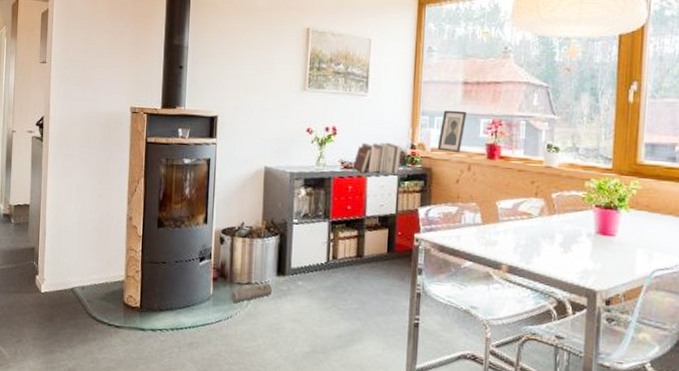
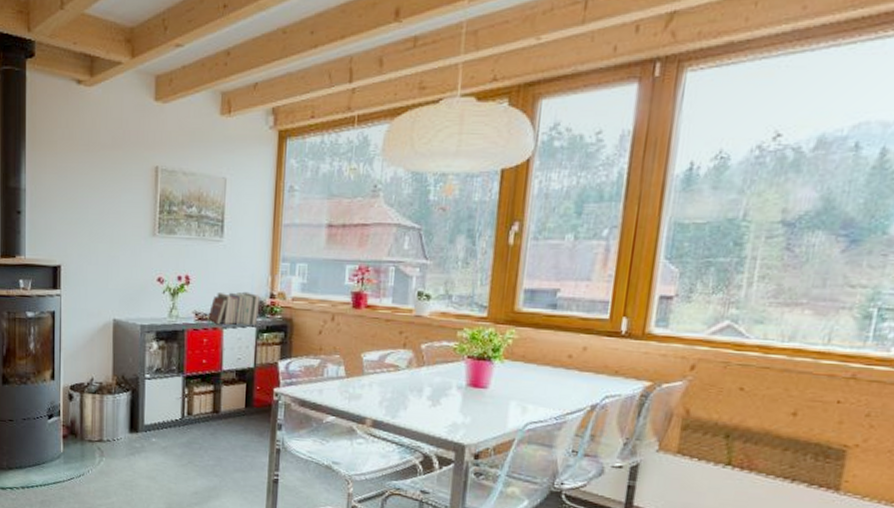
decorative log: present [231,283,273,303] -> none [82,440,126,461]
picture frame: present [437,110,468,154] -> none [298,255,332,303]

